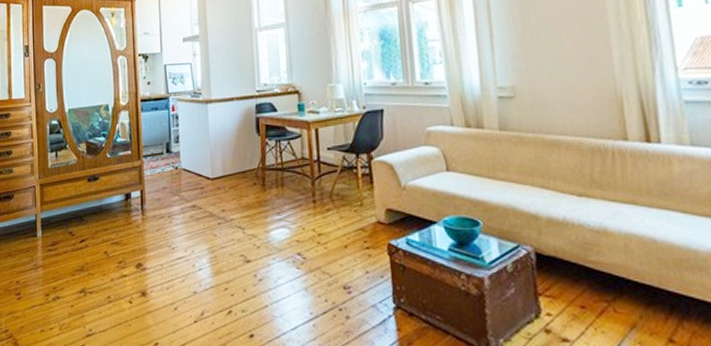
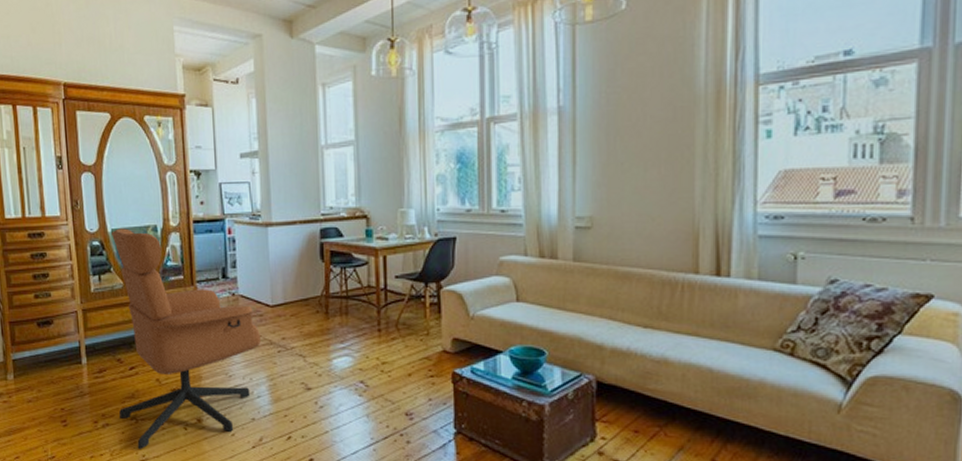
armchair: none [69,108,202,323] -> present [112,228,261,449]

